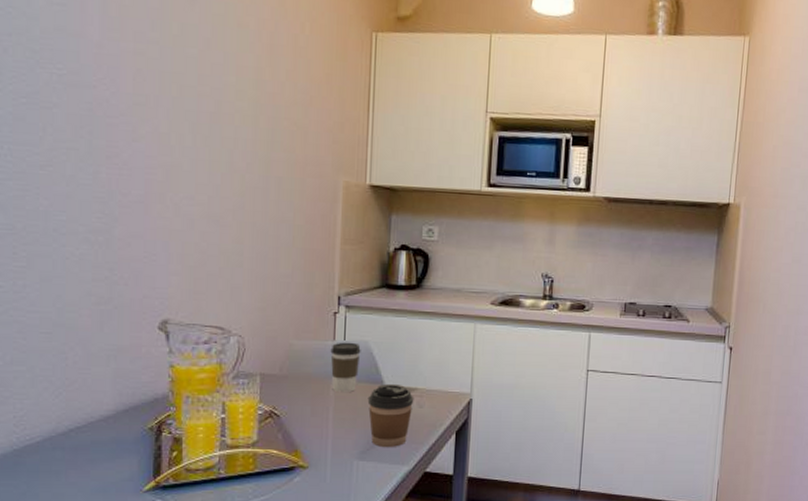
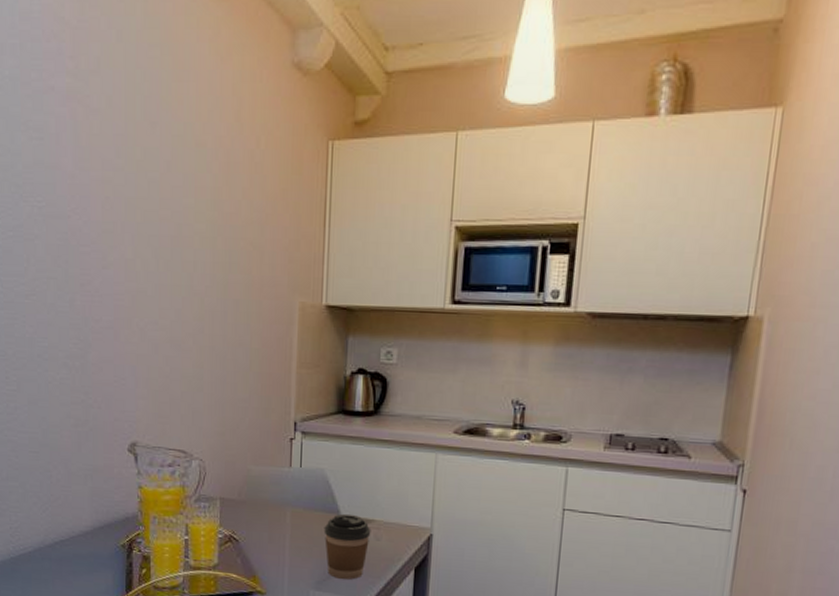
coffee cup: present [330,342,361,393] -> none [287,469,317,521]

